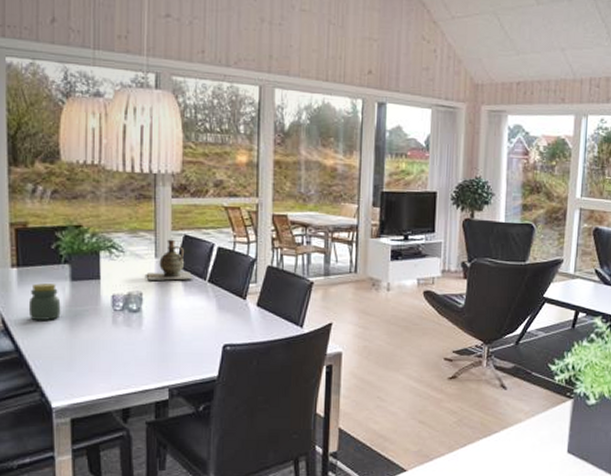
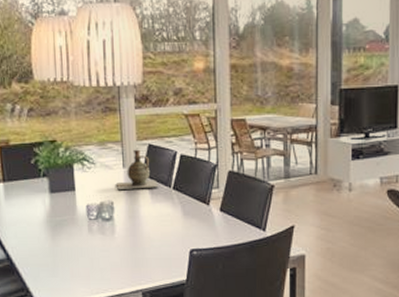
jar: present [28,283,61,320] -> none [15,196,43,230]

